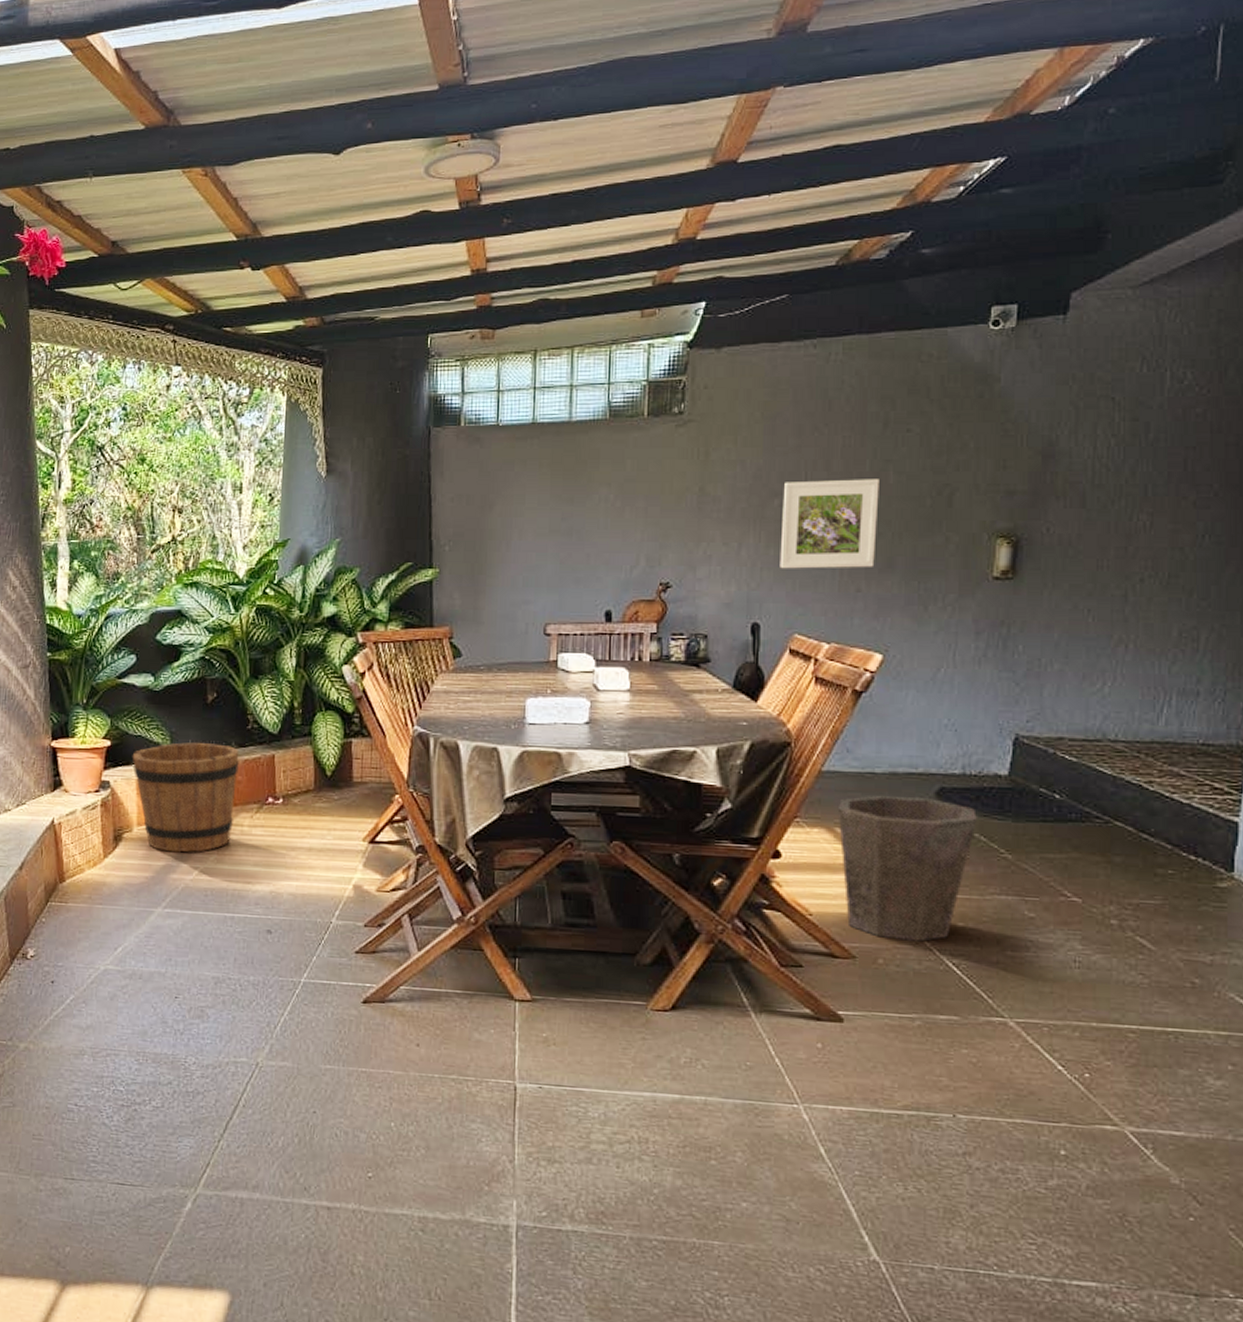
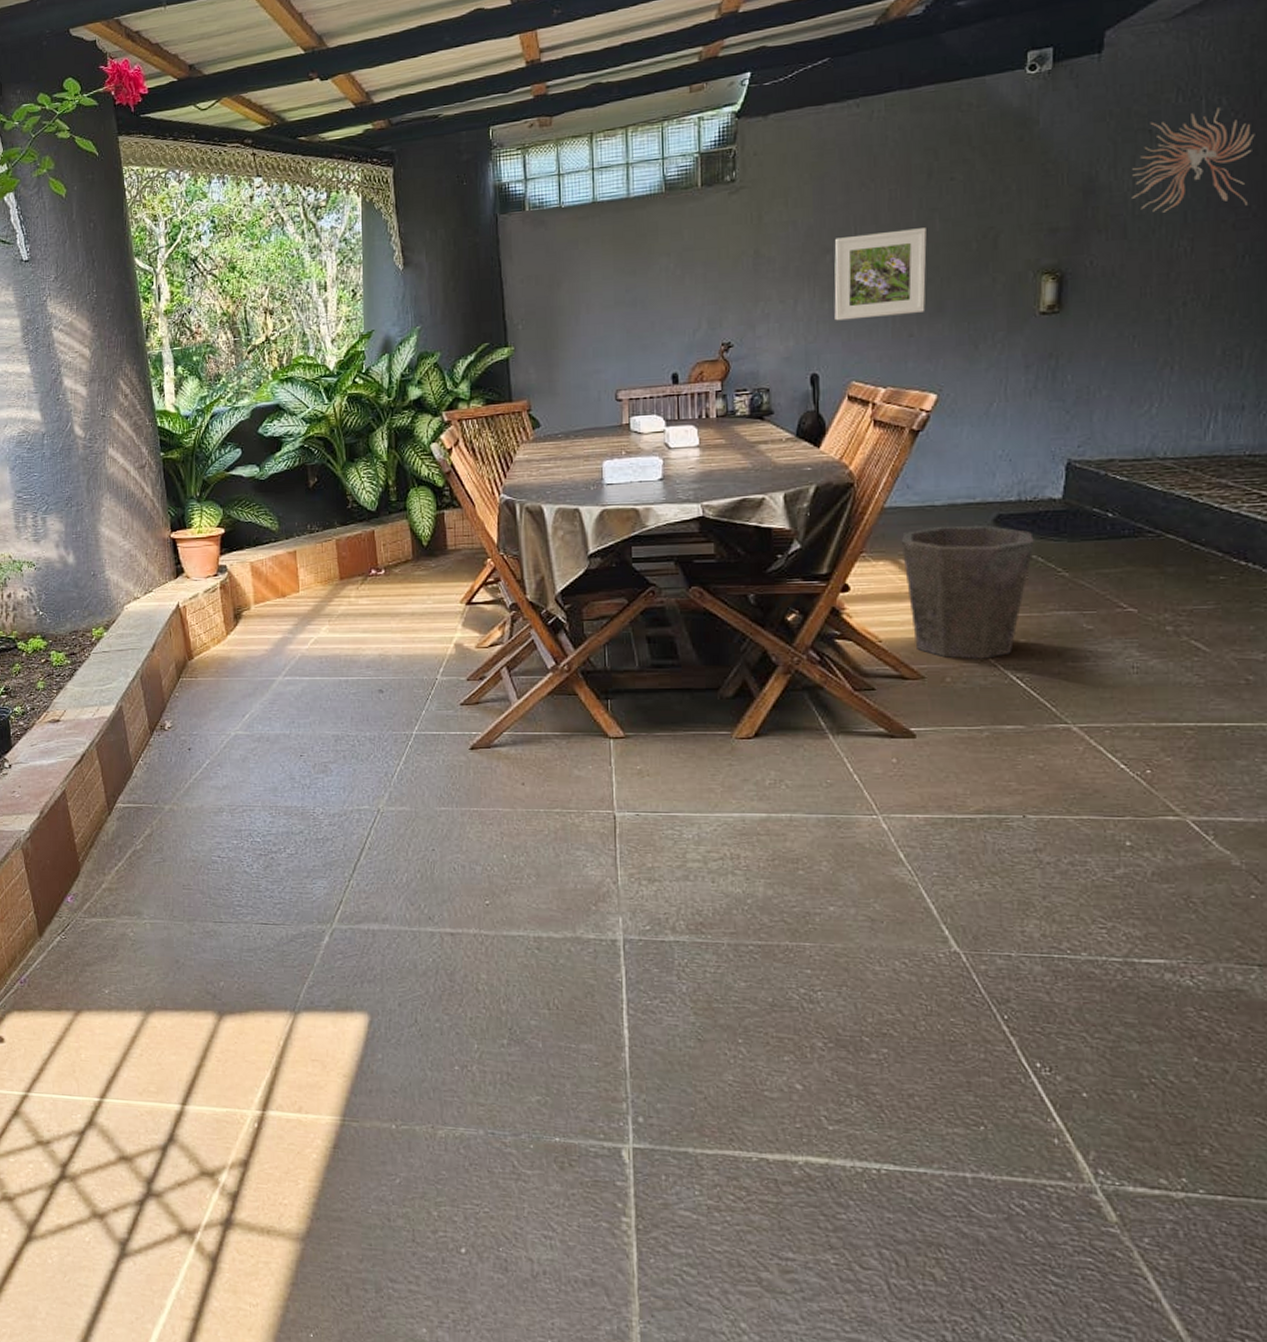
bucket: present [132,742,239,853] -> none [244,524,342,626]
wall sculpture: none [1092,381,1219,484] -> present [1132,107,1255,213]

